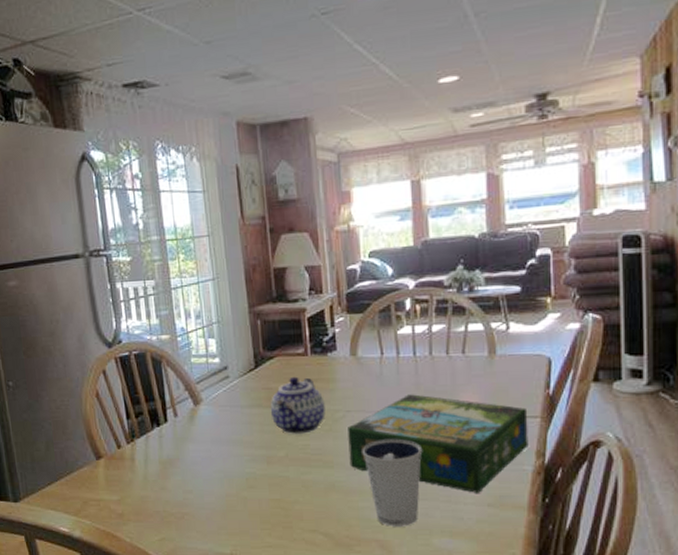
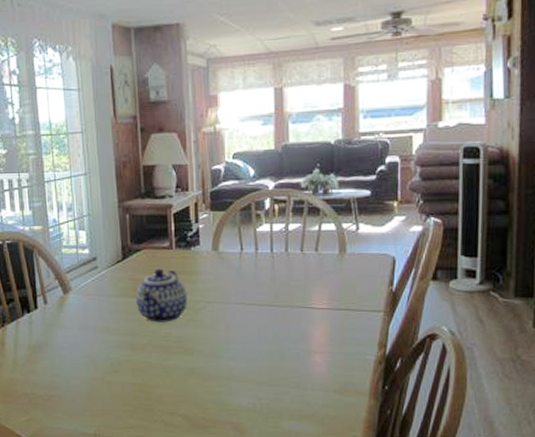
board game: present [348,394,529,494] -> none [208,288,373,381]
dixie cup: present [362,439,422,527] -> none [220,329,275,410]

